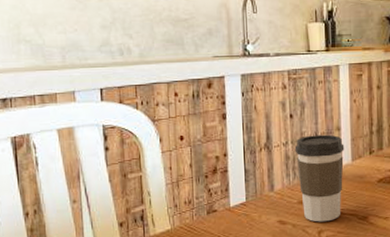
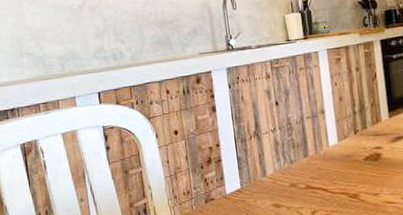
coffee cup: present [294,134,345,222] -> none [282,118,332,203]

